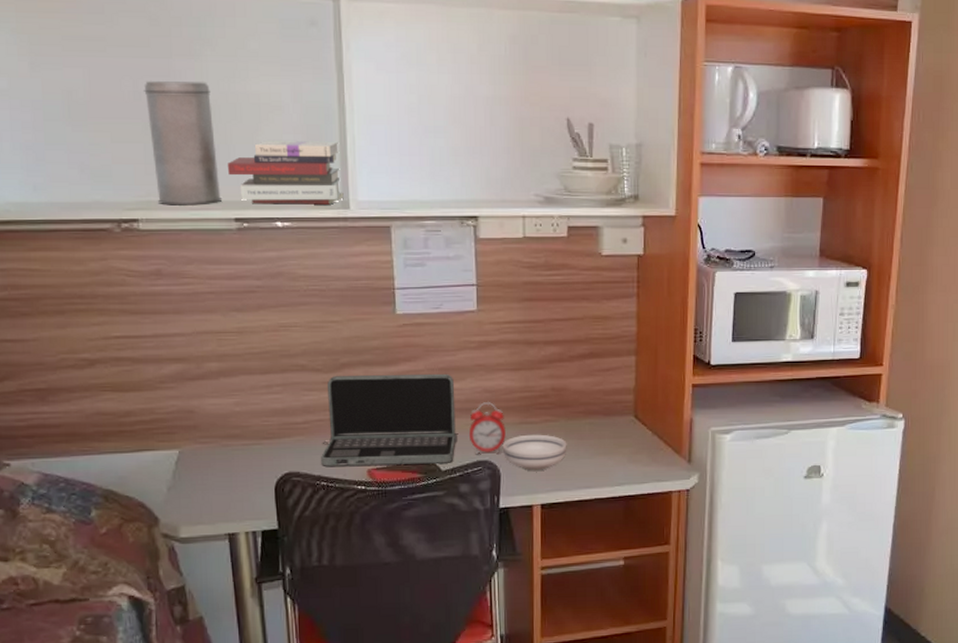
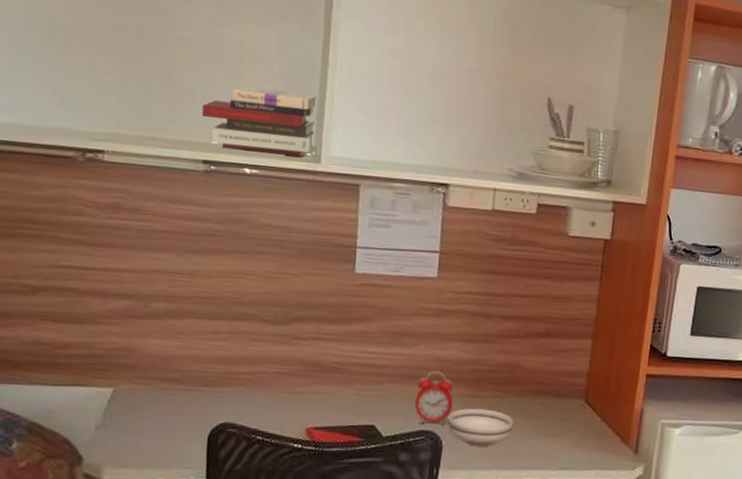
canister: present [144,81,223,206] -> none [127,16,195,144]
laptop: present [321,373,457,466] -> none [259,329,406,430]

